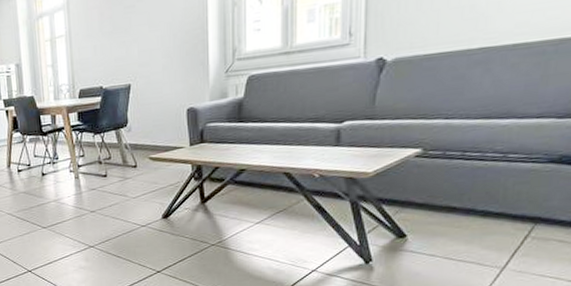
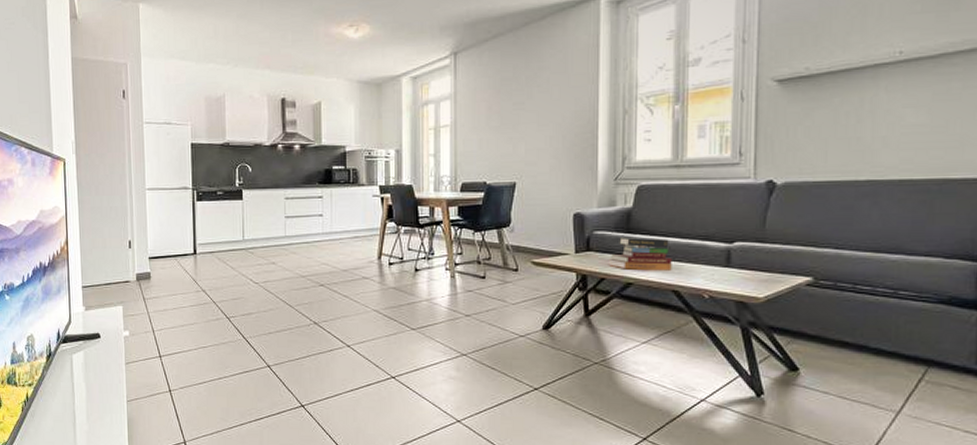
books: none [221,124,283,157] -> present [608,238,672,271]

